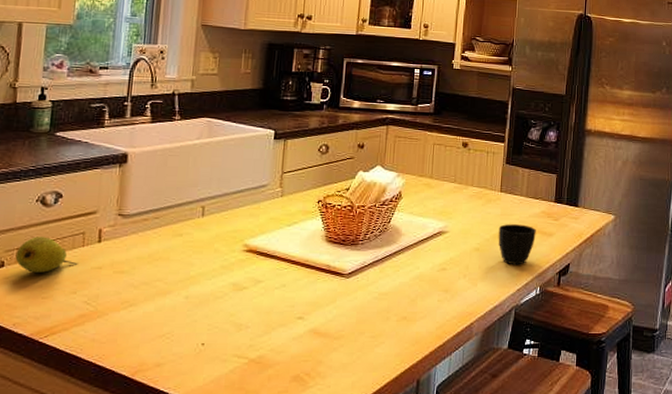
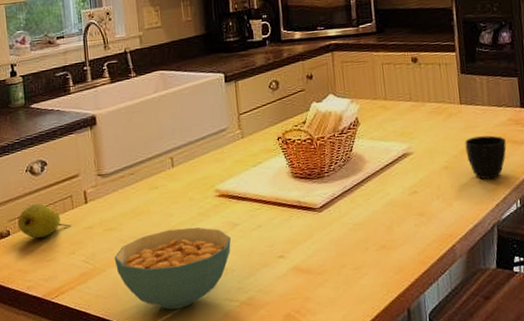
cereal bowl: none [119,279,252,361] -> present [114,227,232,310]

